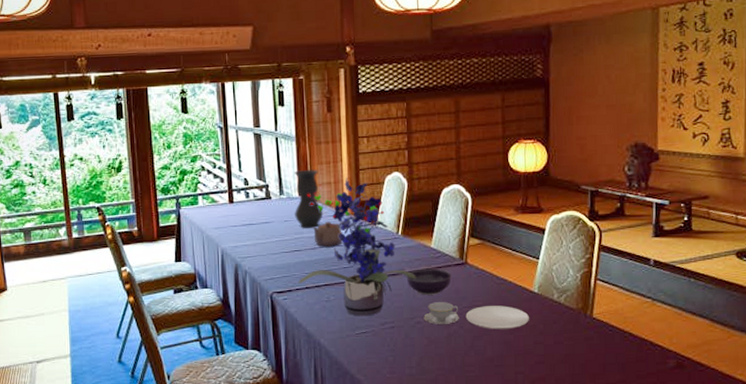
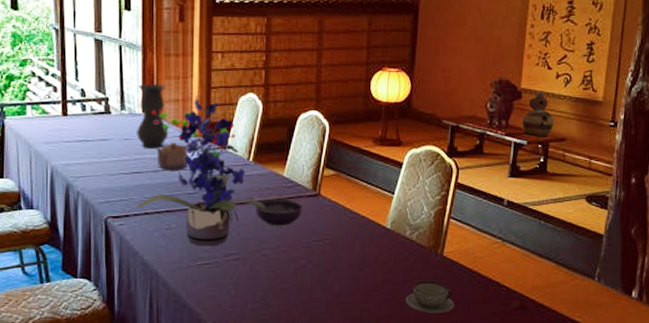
teacup: present [423,302,459,324] -> none [270,235,308,258]
plate: present [465,306,529,330] -> none [314,240,380,266]
teacup: none [558,342,609,375] -> present [405,281,455,314]
ceramic vessel: none [662,151,695,196] -> present [522,91,554,137]

